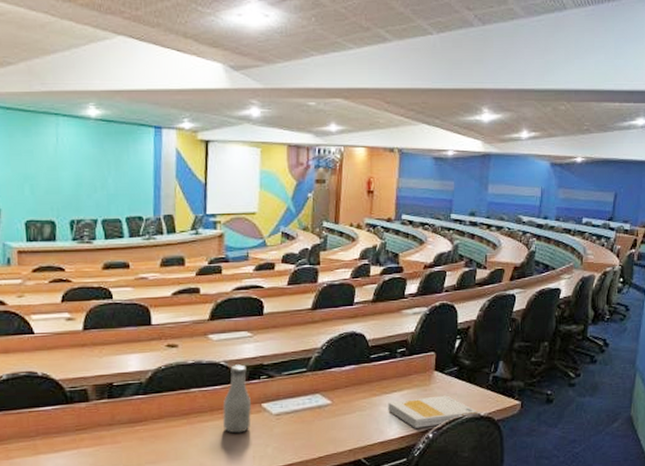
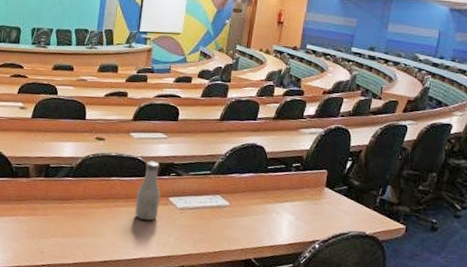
book: present [388,395,478,428] -> none [280,210,364,238]

